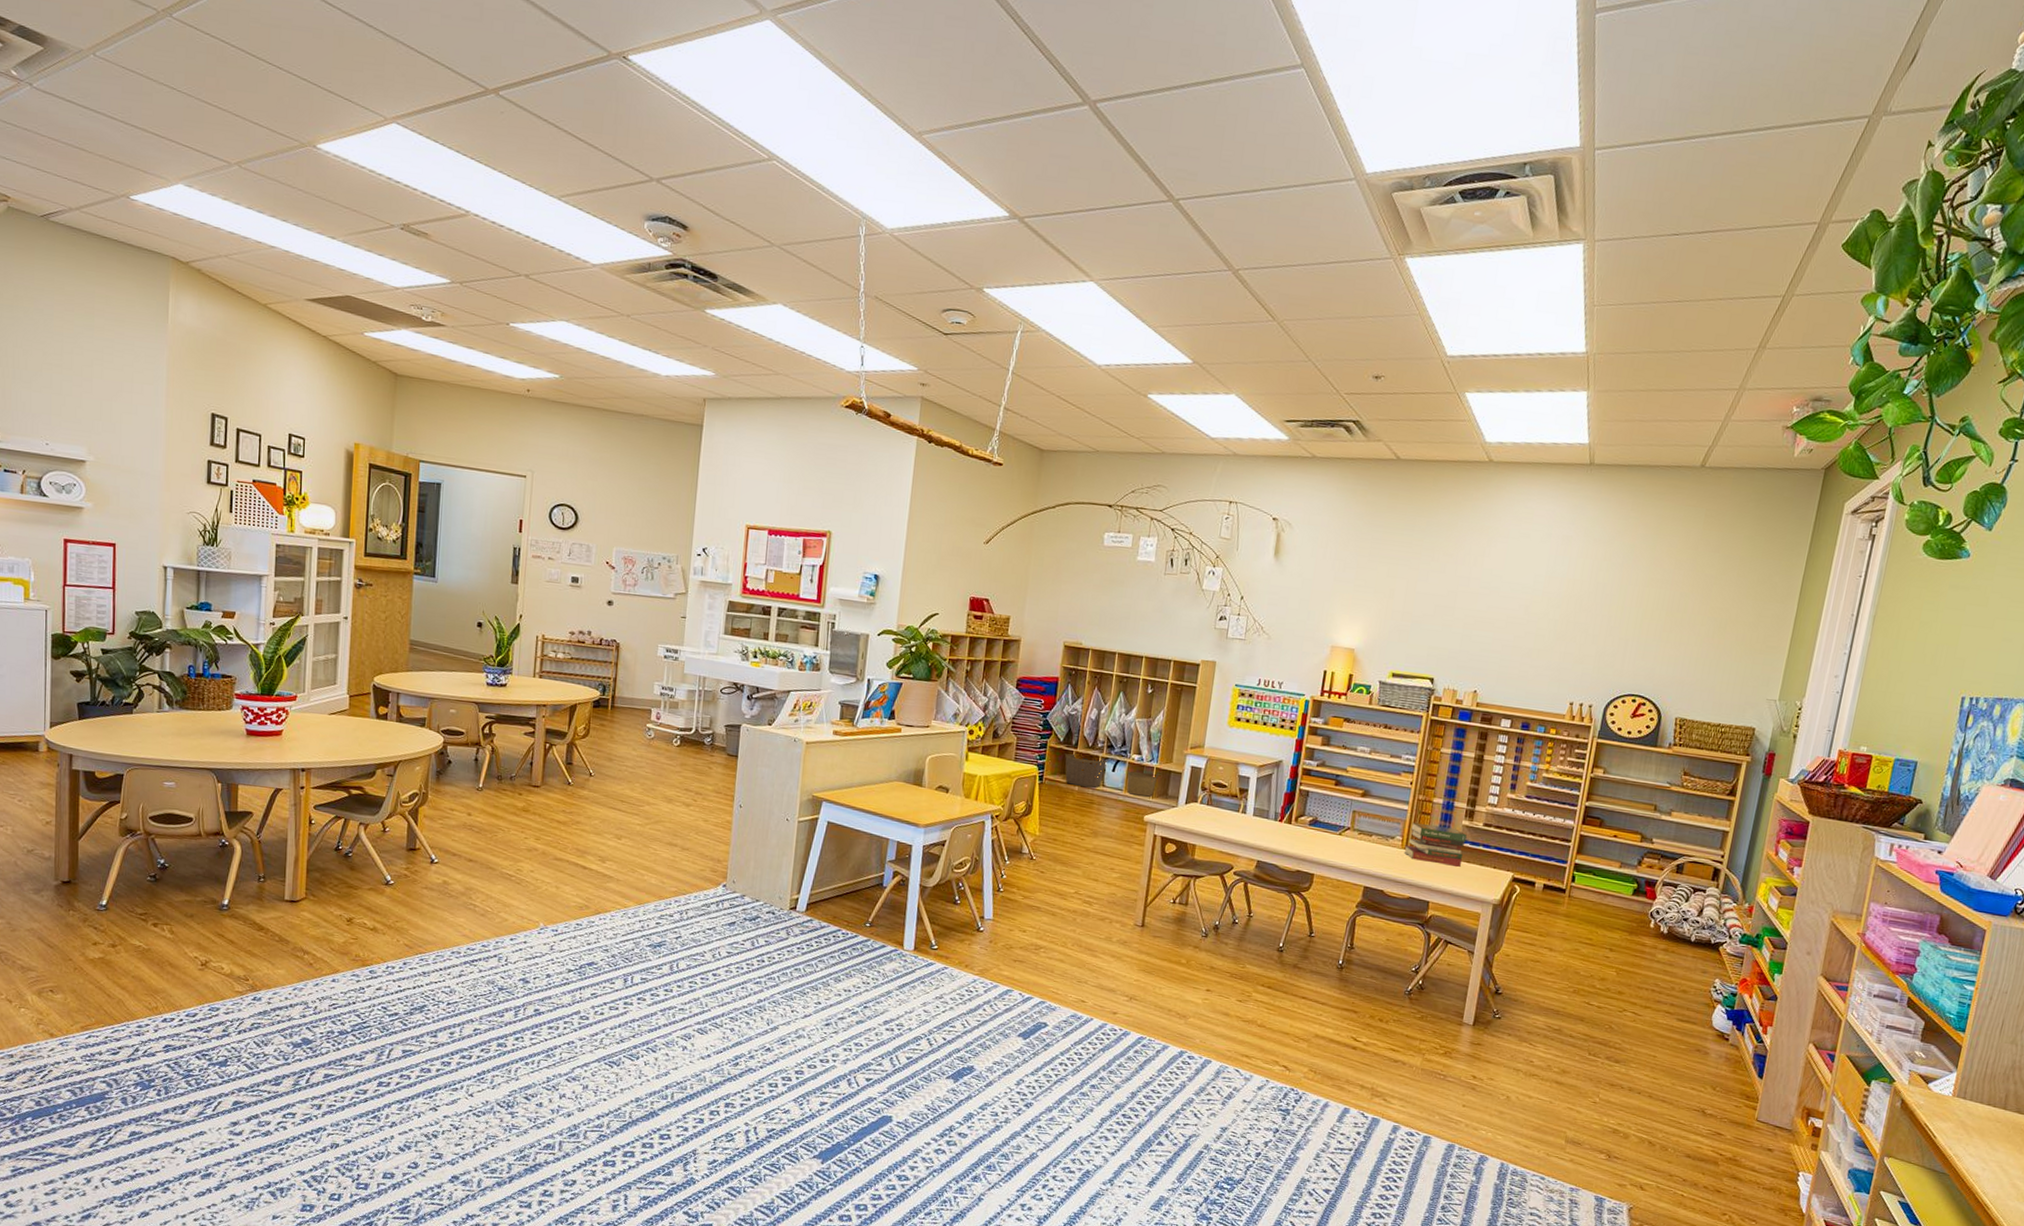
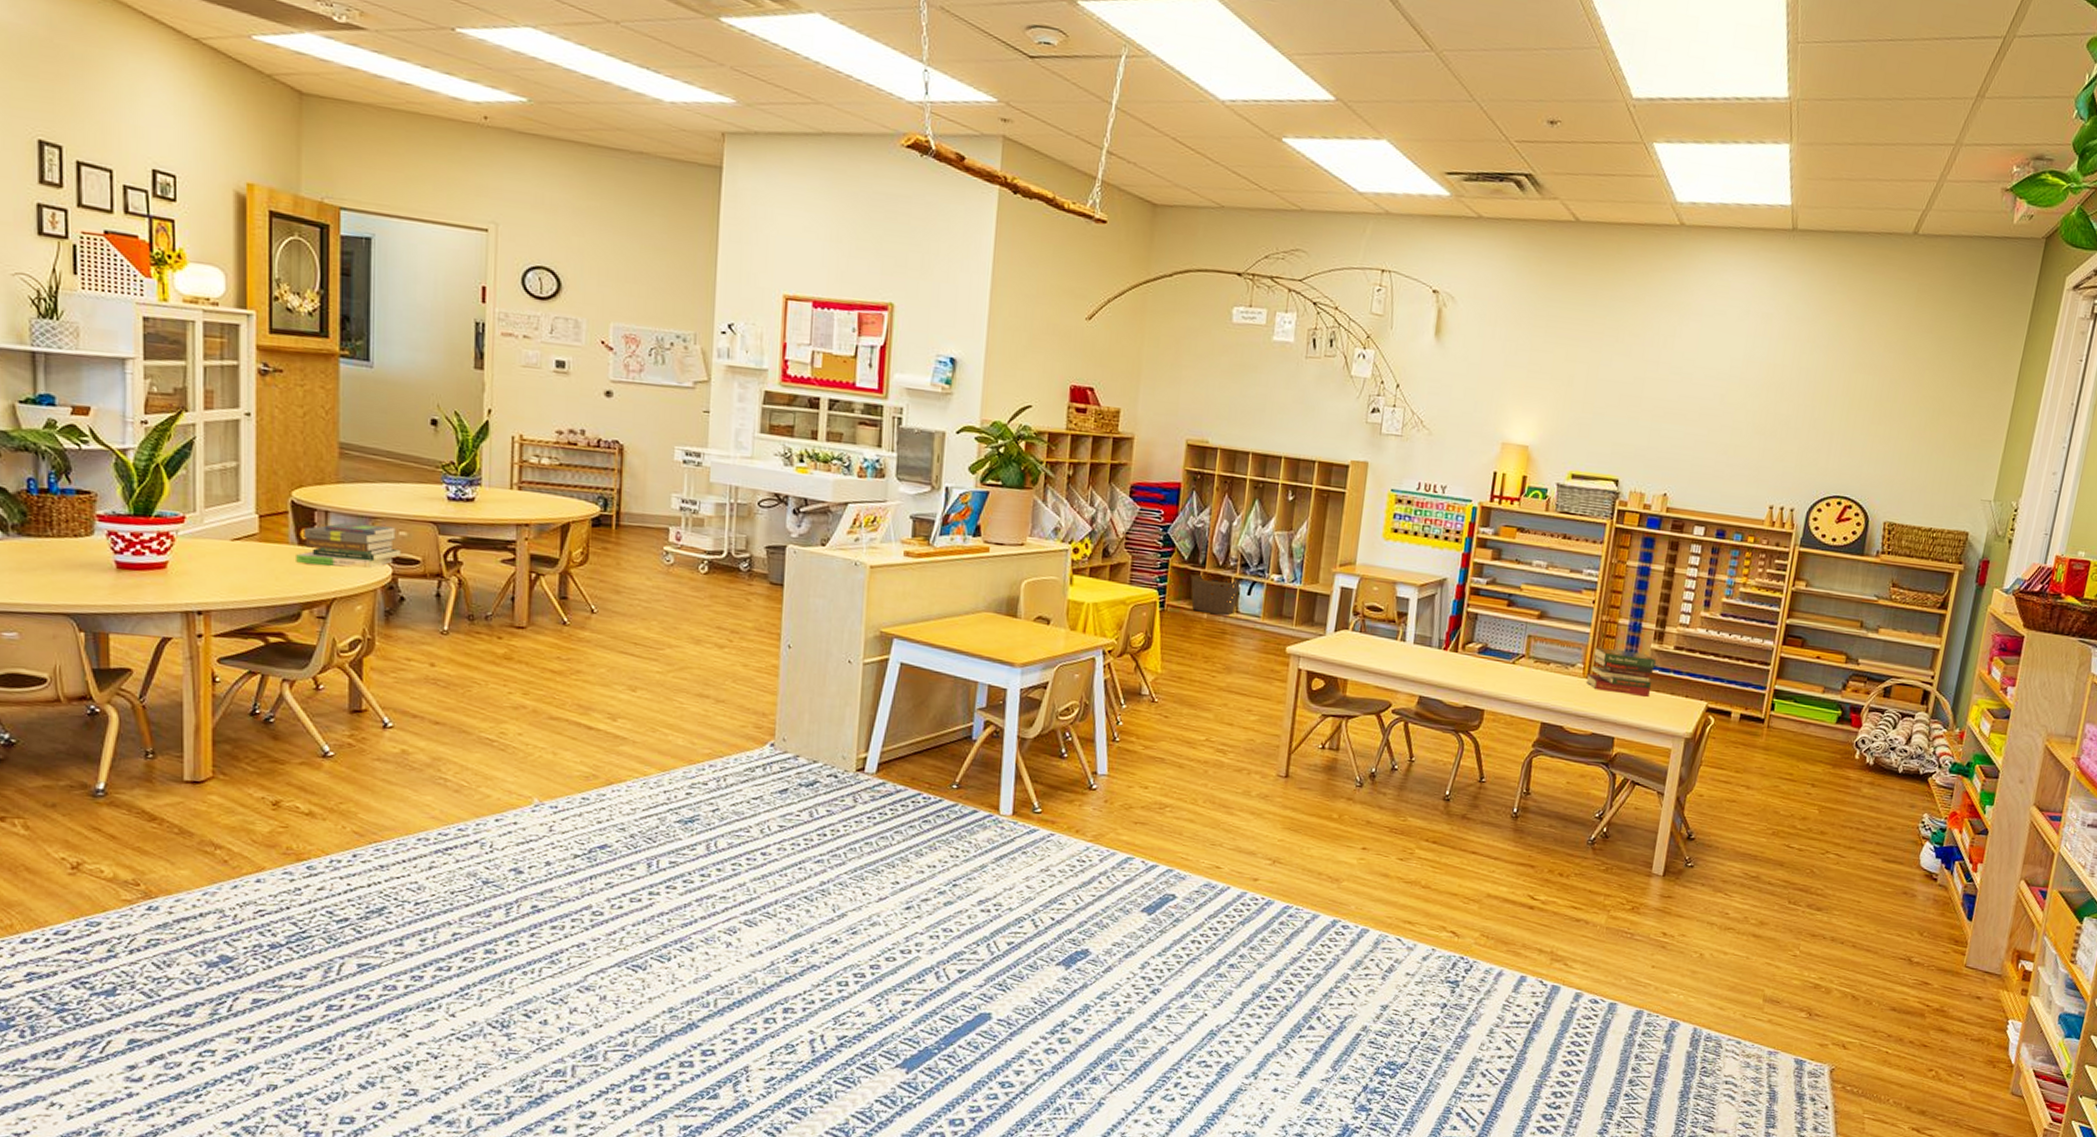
books: none [374,701,450,738] -> present [296,522,401,569]
basket: present [1127,770,1159,797] -> none [1265,593,1303,624]

